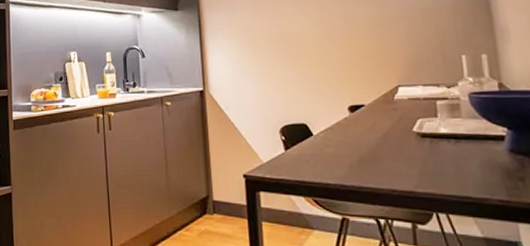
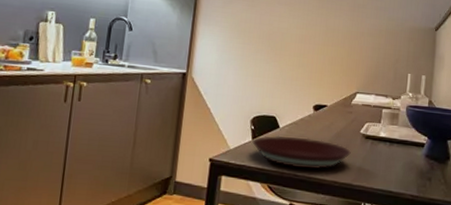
plate: none [285,143,406,178] -> present [252,135,351,170]

